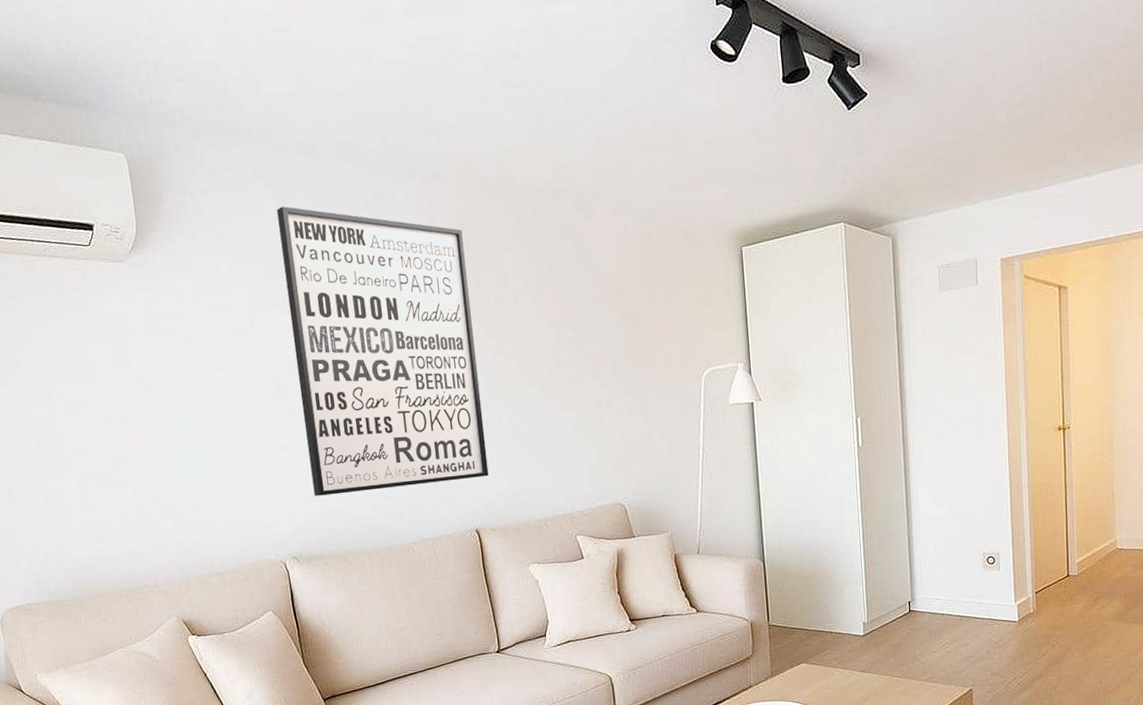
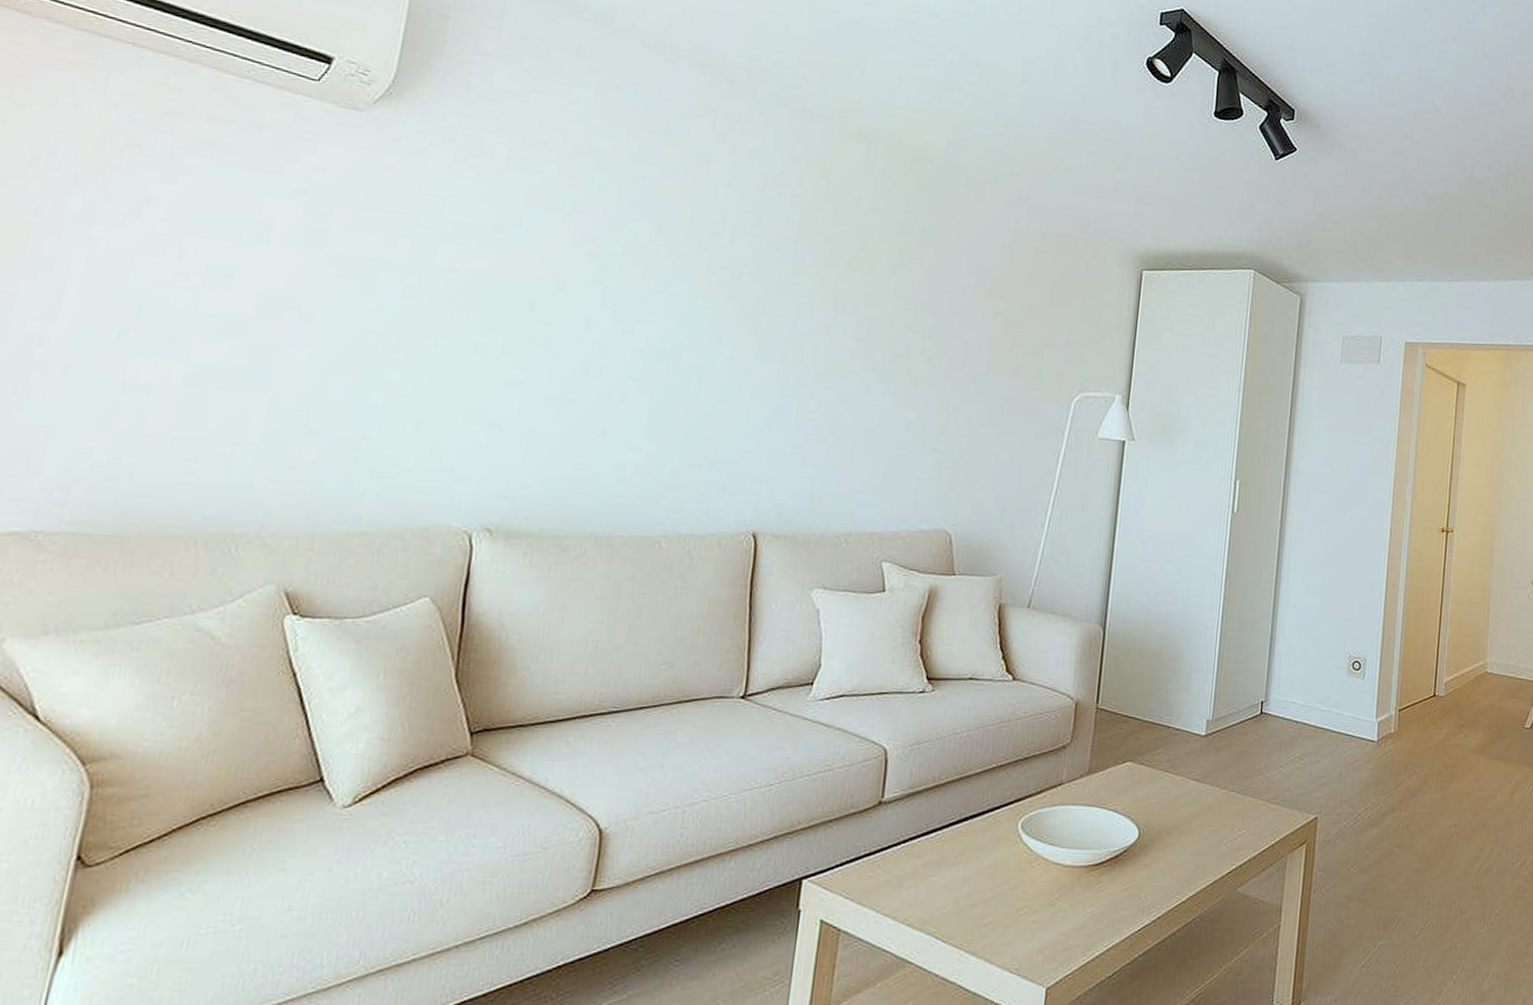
wall art: present [277,206,489,496] -> none [541,99,825,470]

